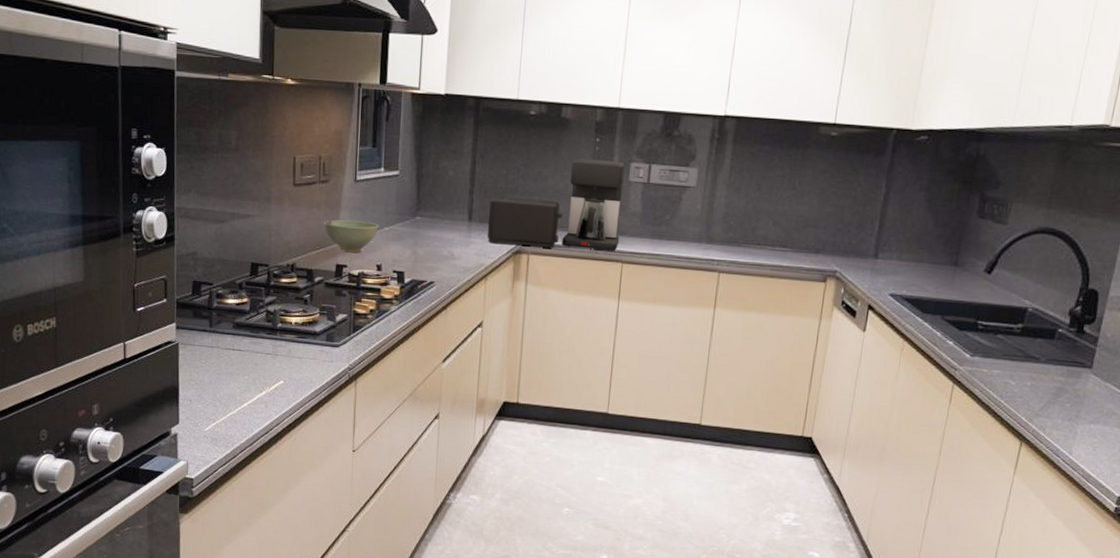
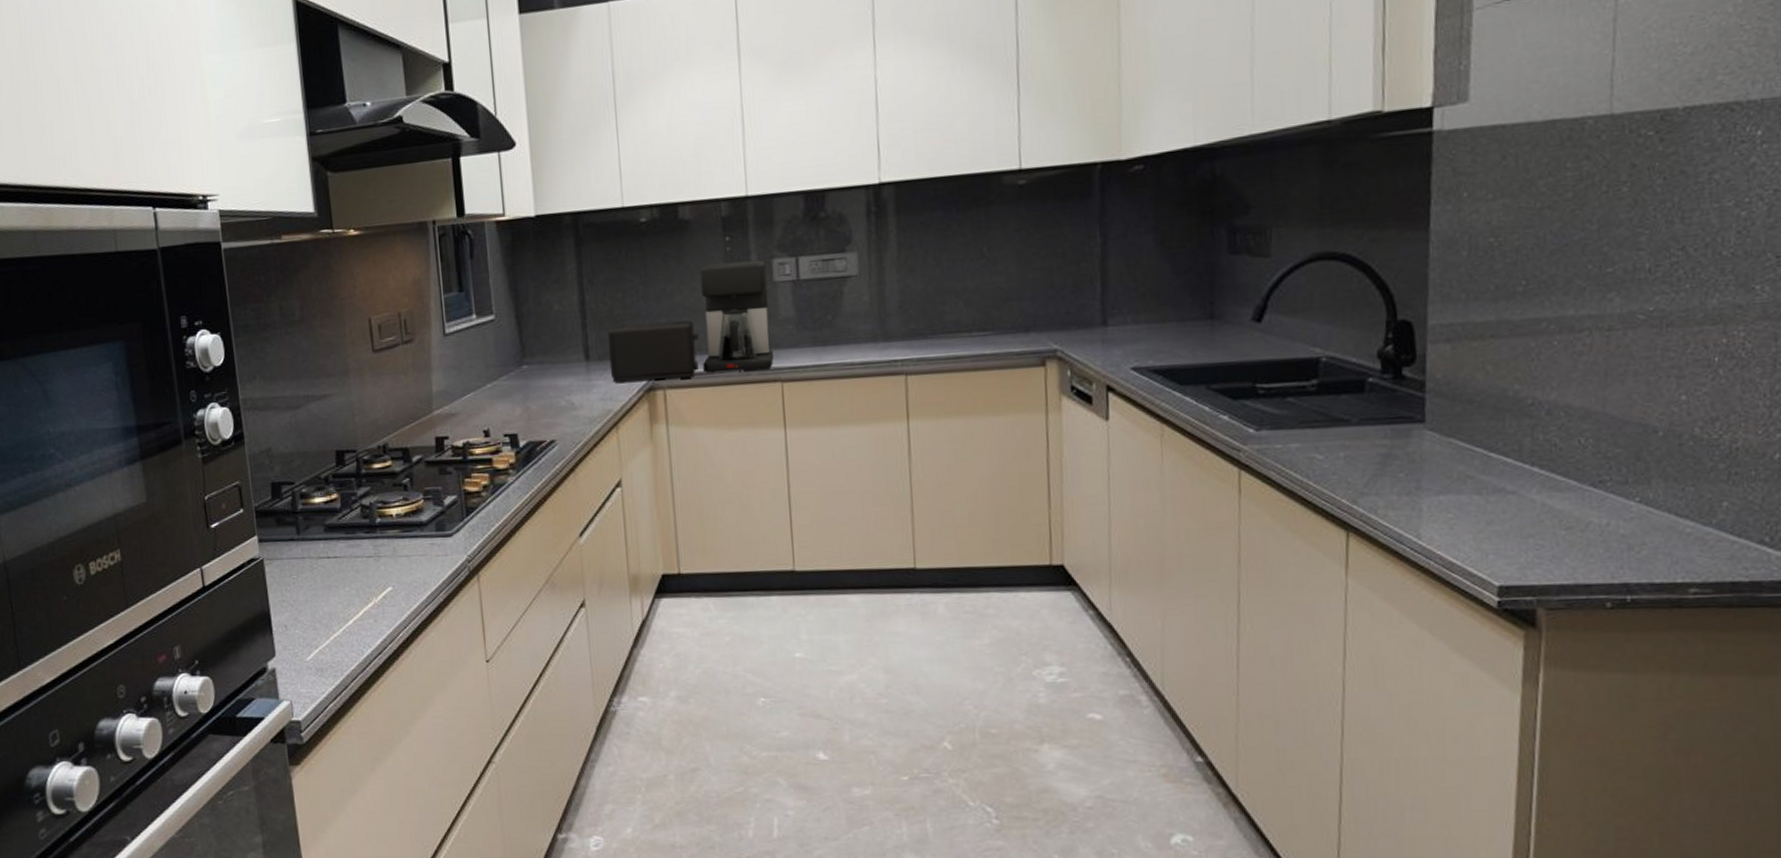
bowl: present [324,219,379,253] -> none [414,380,480,422]

